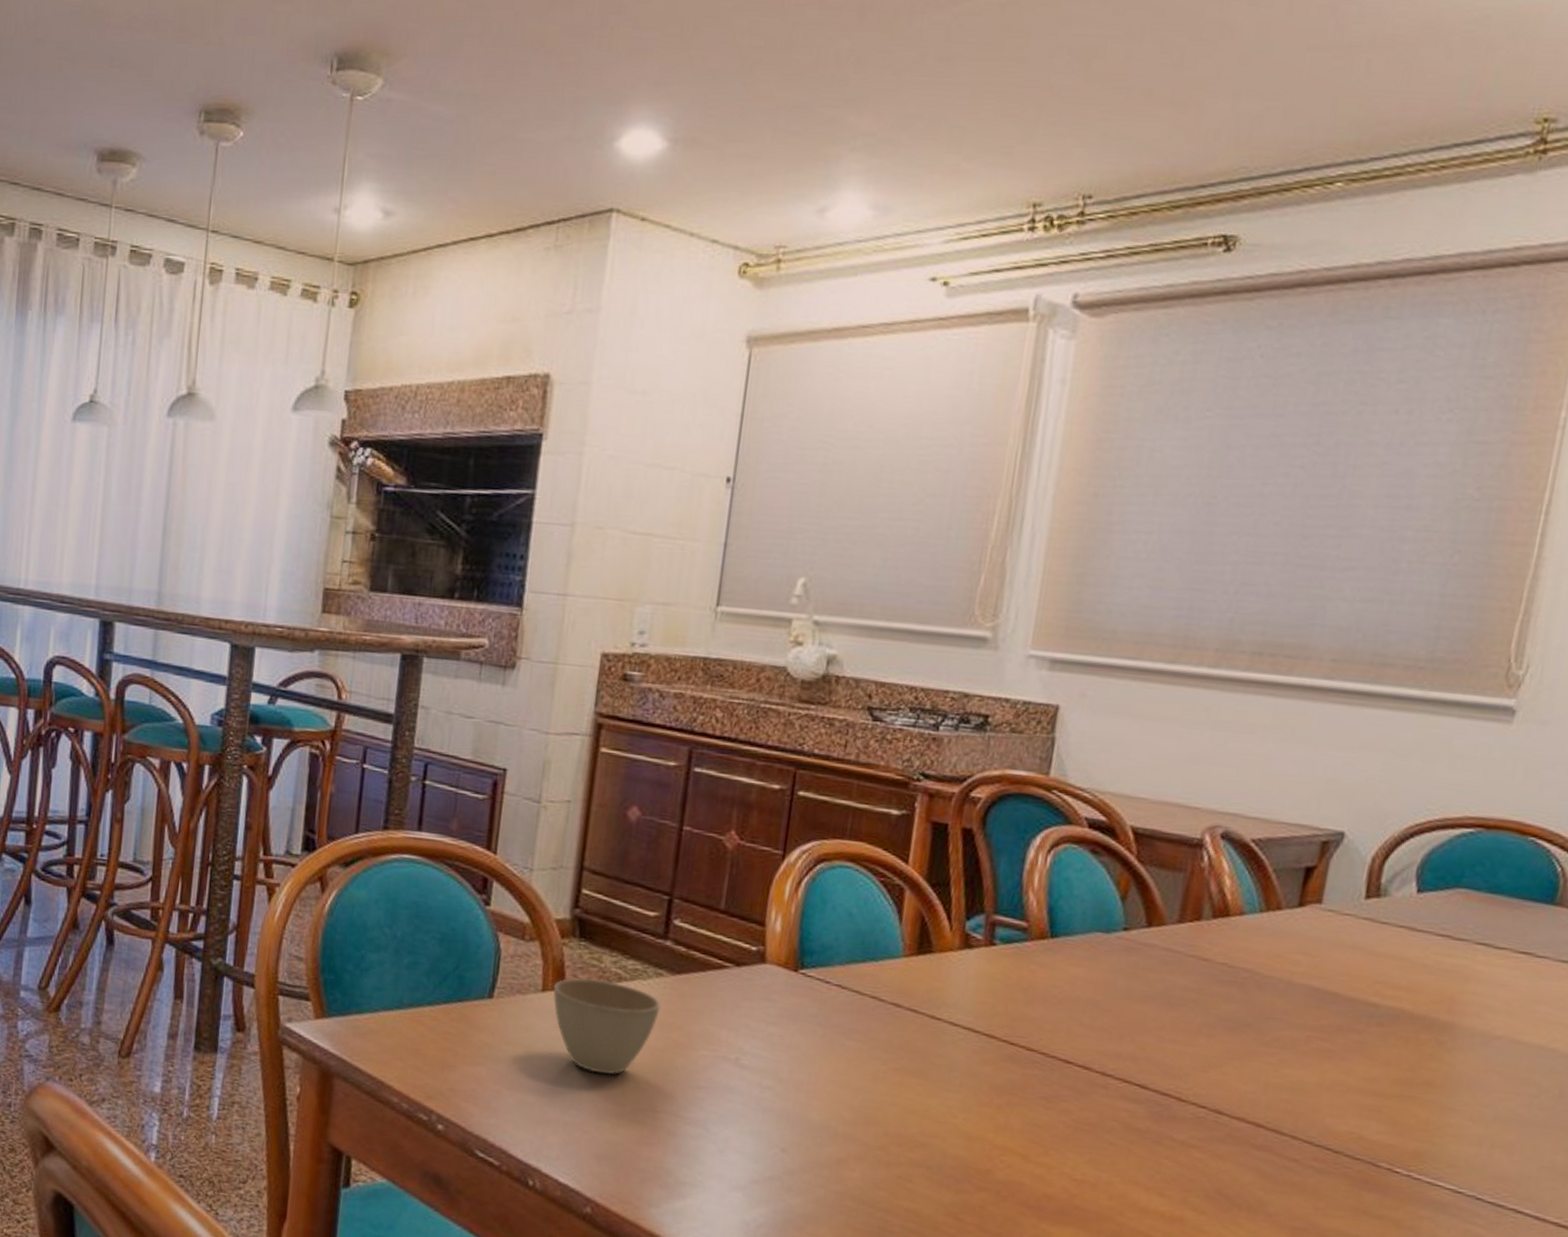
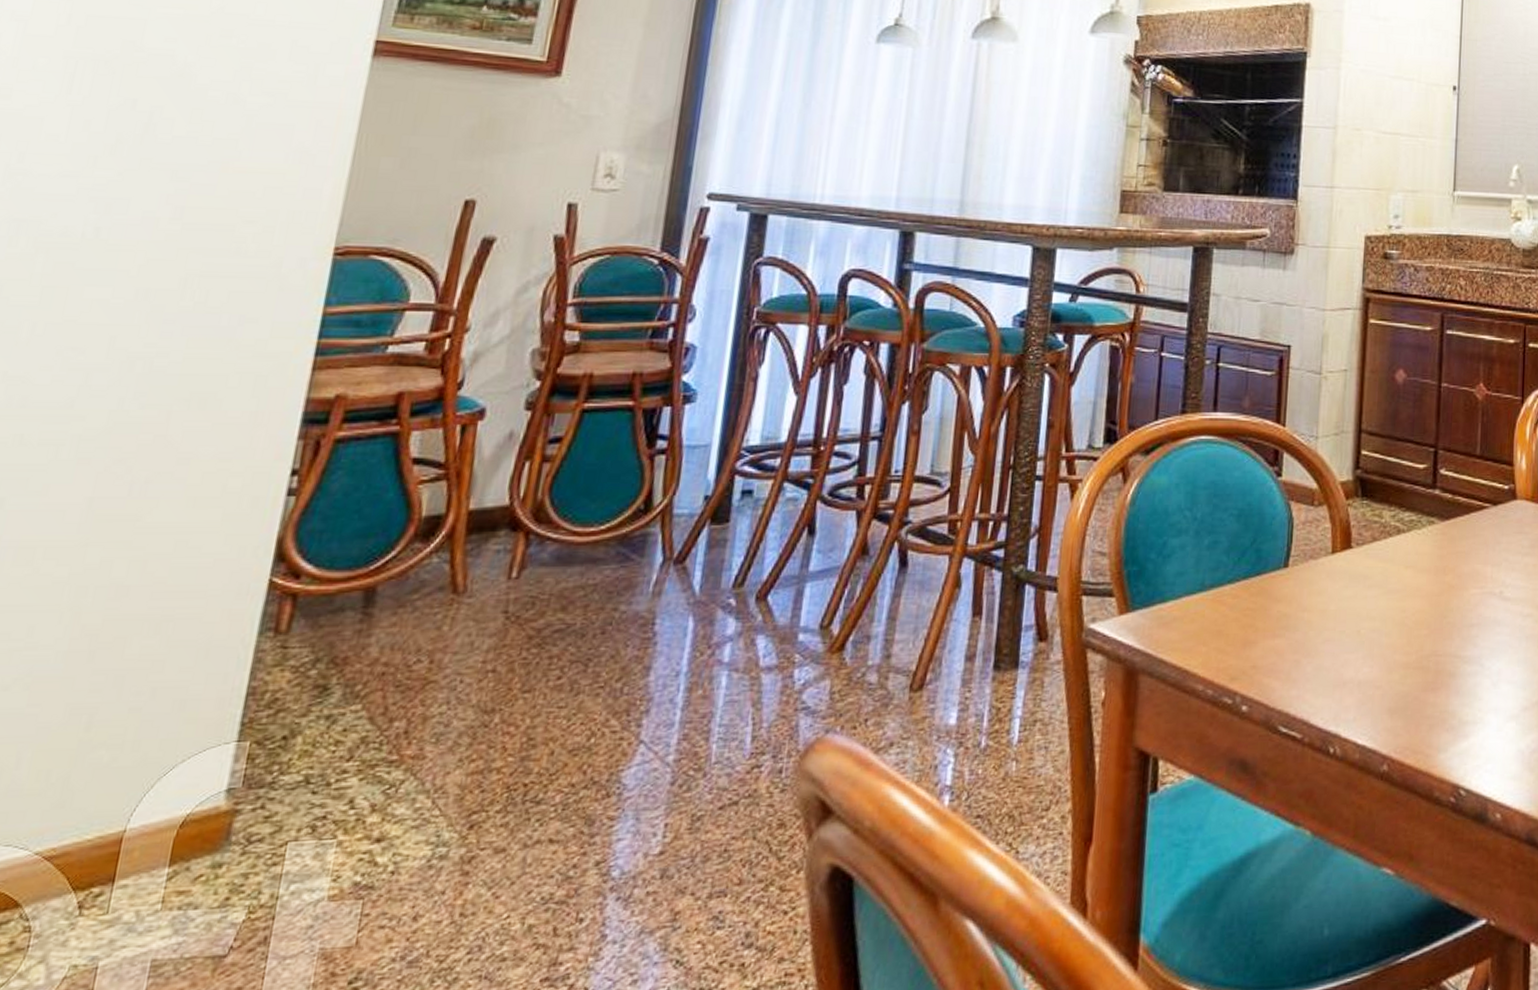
cup: present [552,978,661,1075] -> none [1341,535,1435,627]

